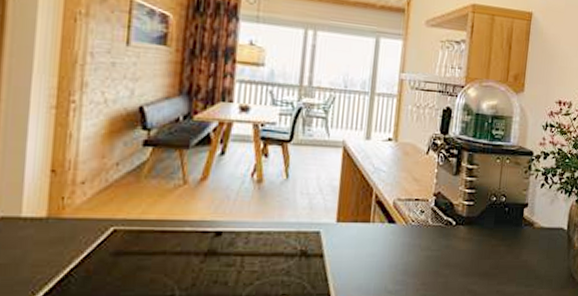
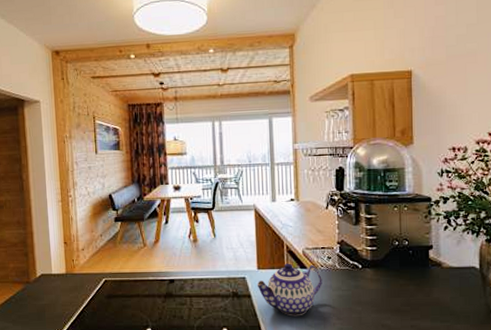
teapot: none [333,216,411,281] -> present [257,263,322,316]

